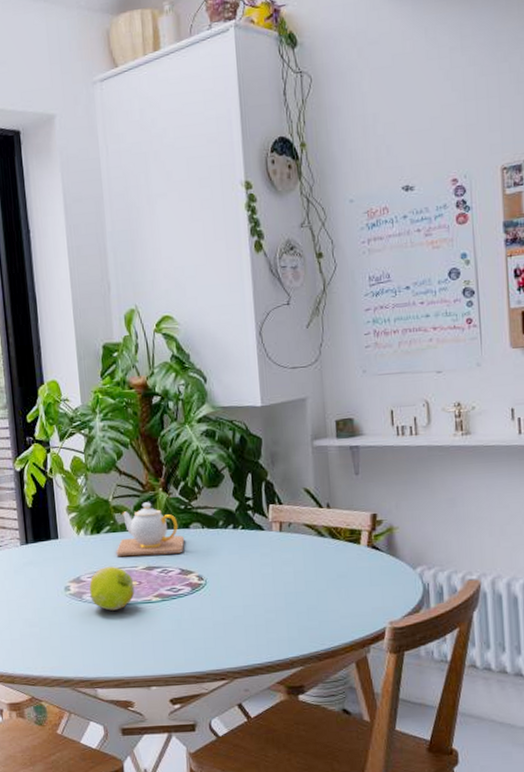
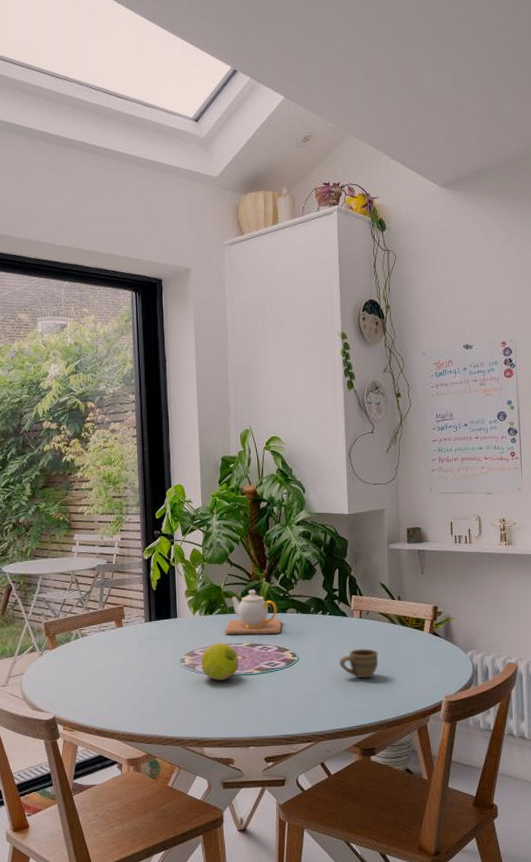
cup: none [256,567,305,604] -> present [339,648,379,679]

